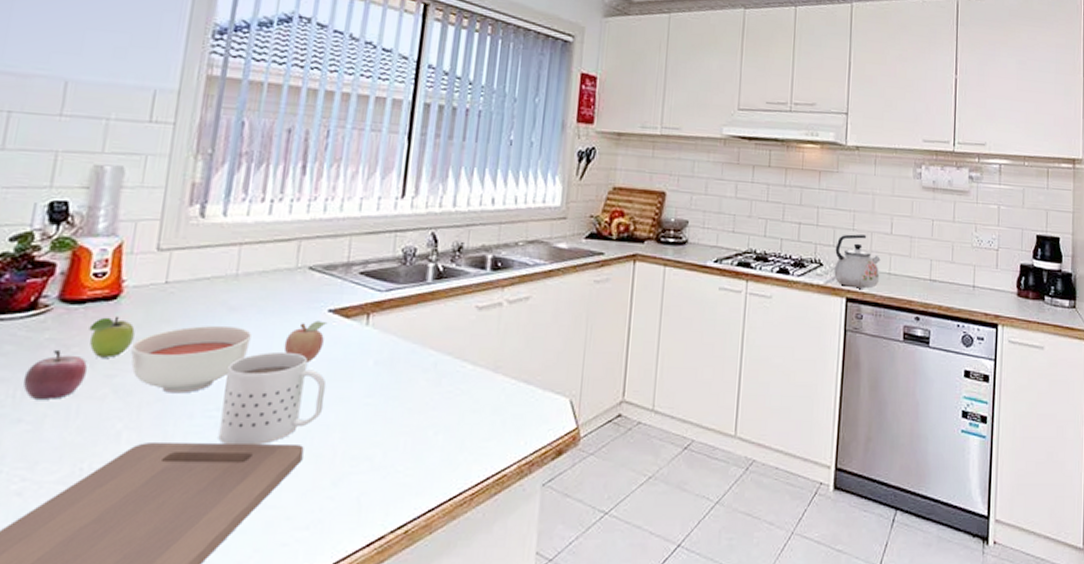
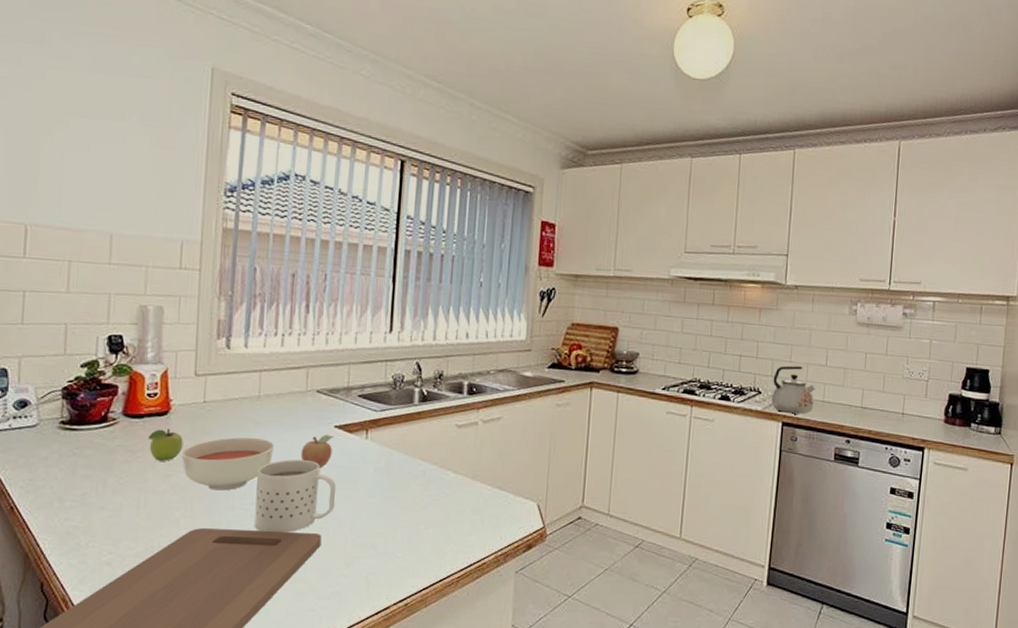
fruit: present [22,349,88,399] -> none [102,453,150,493]

